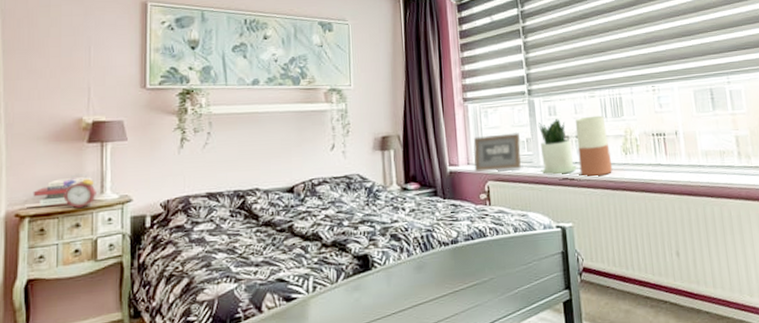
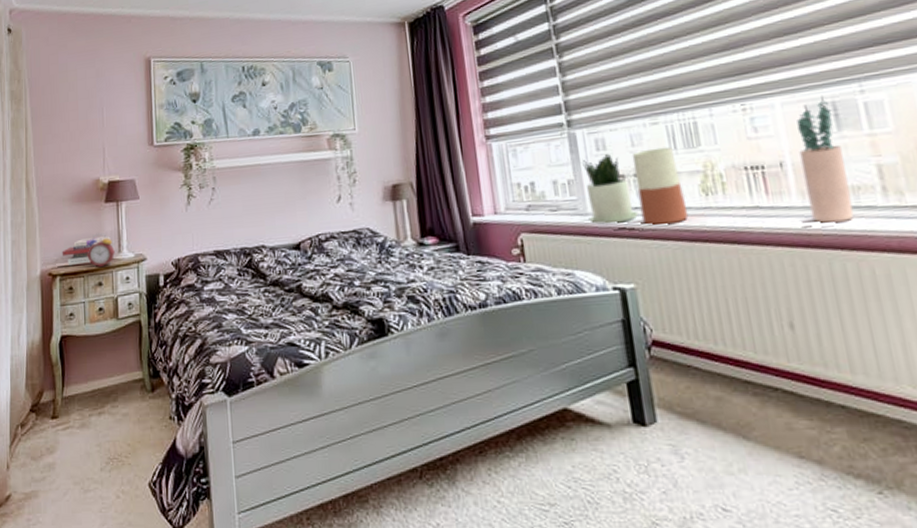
picture frame: present [473,133,521,172] -> none [500,173,563,223]
vase: none [687,83,721,178] -> present [797,95,855,224]

